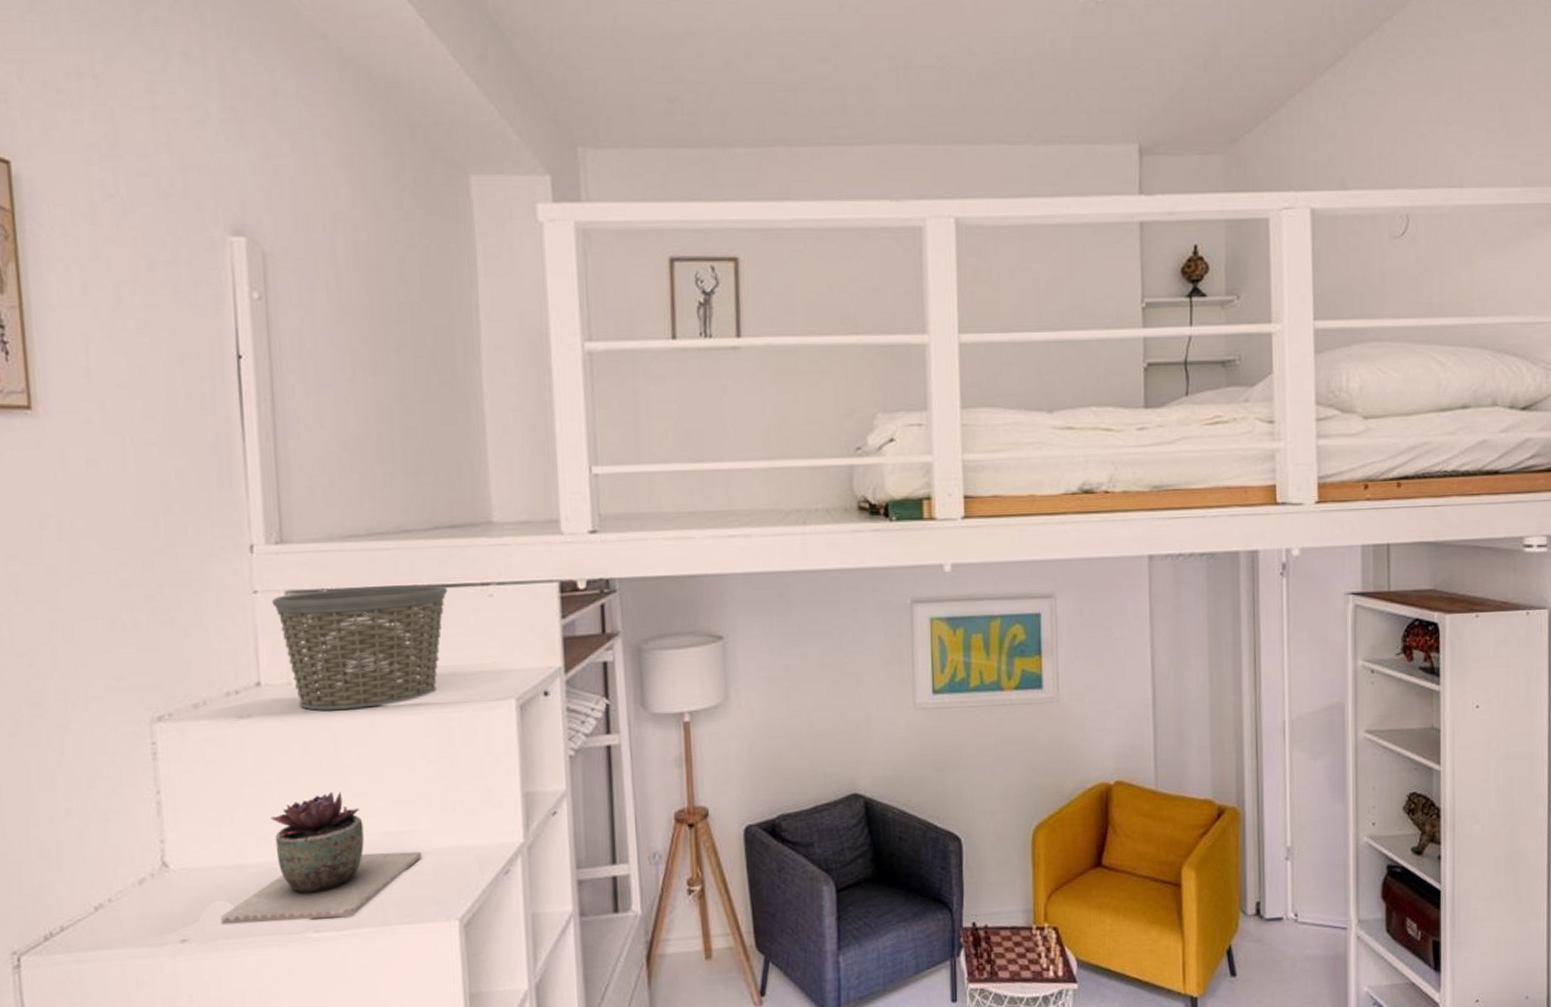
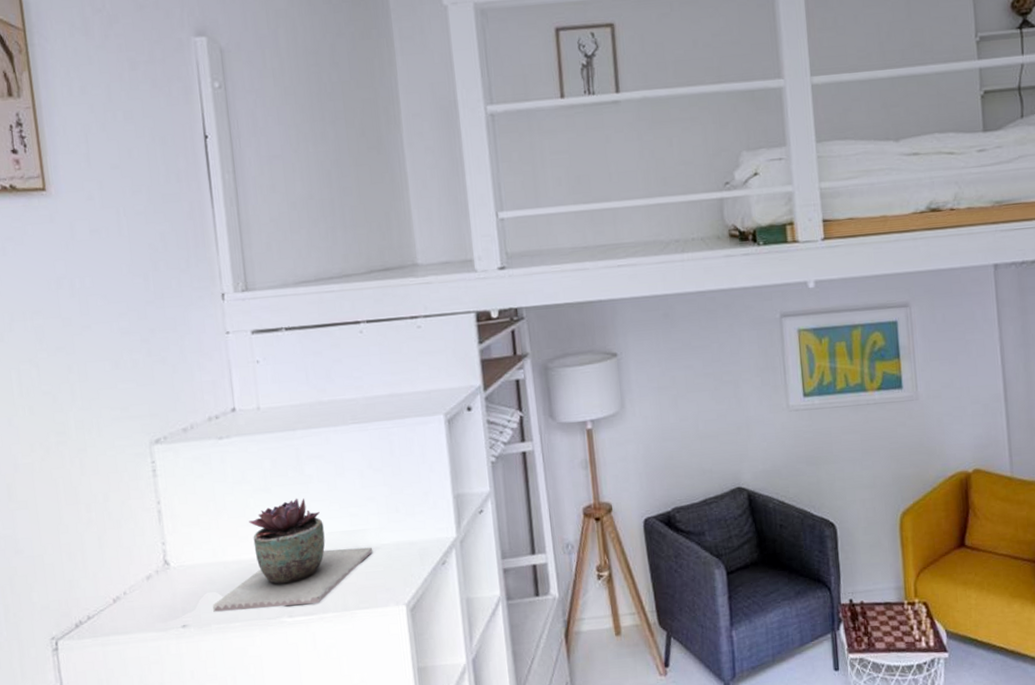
basket: present [272,584,448,711] -> none [241,320,383,430]

